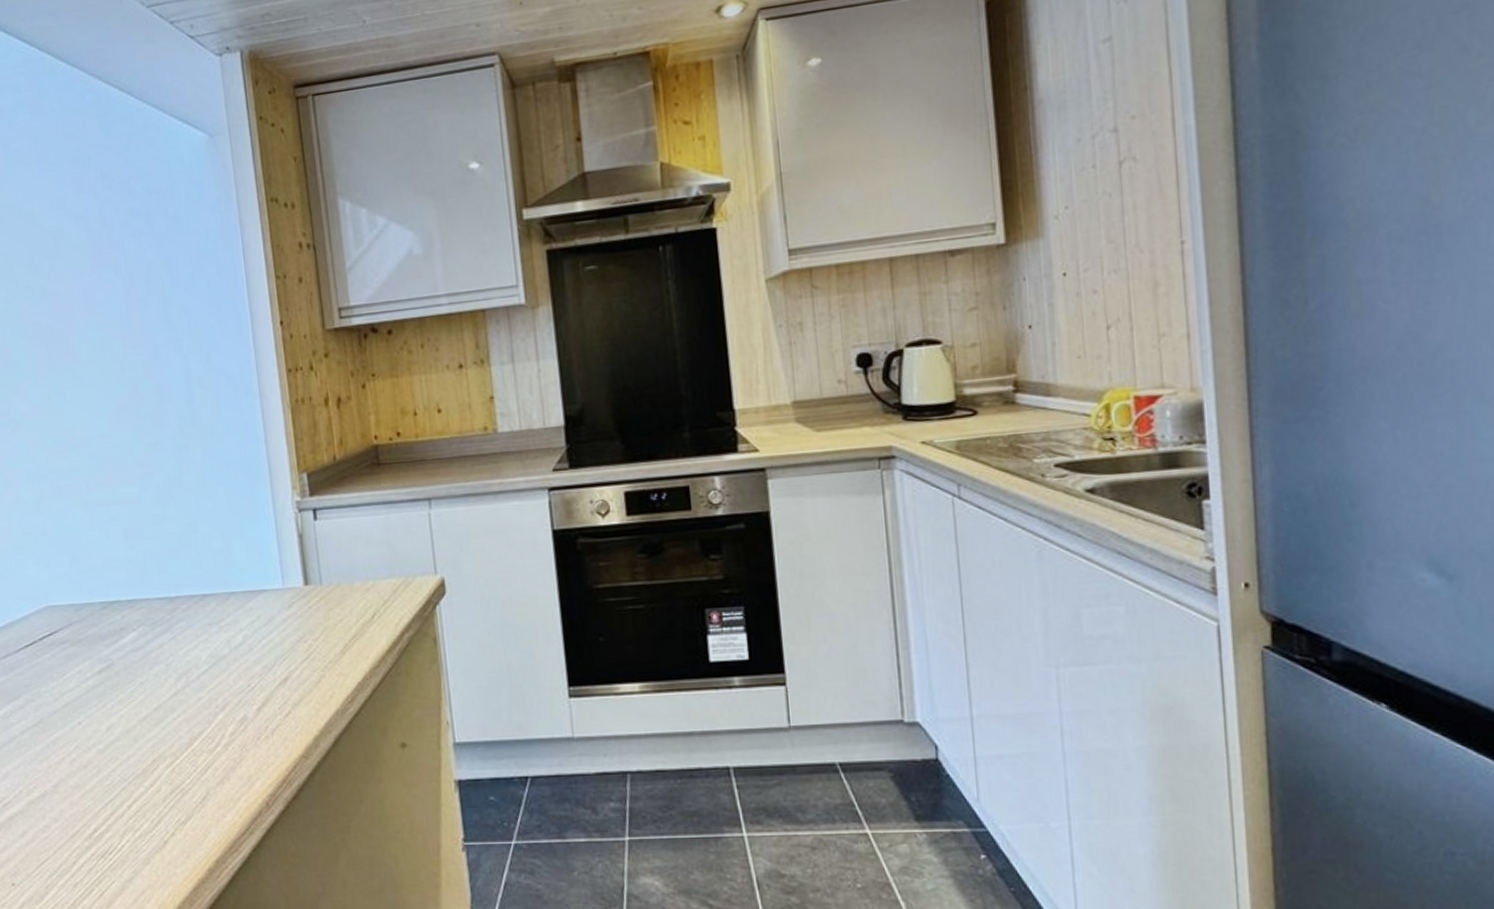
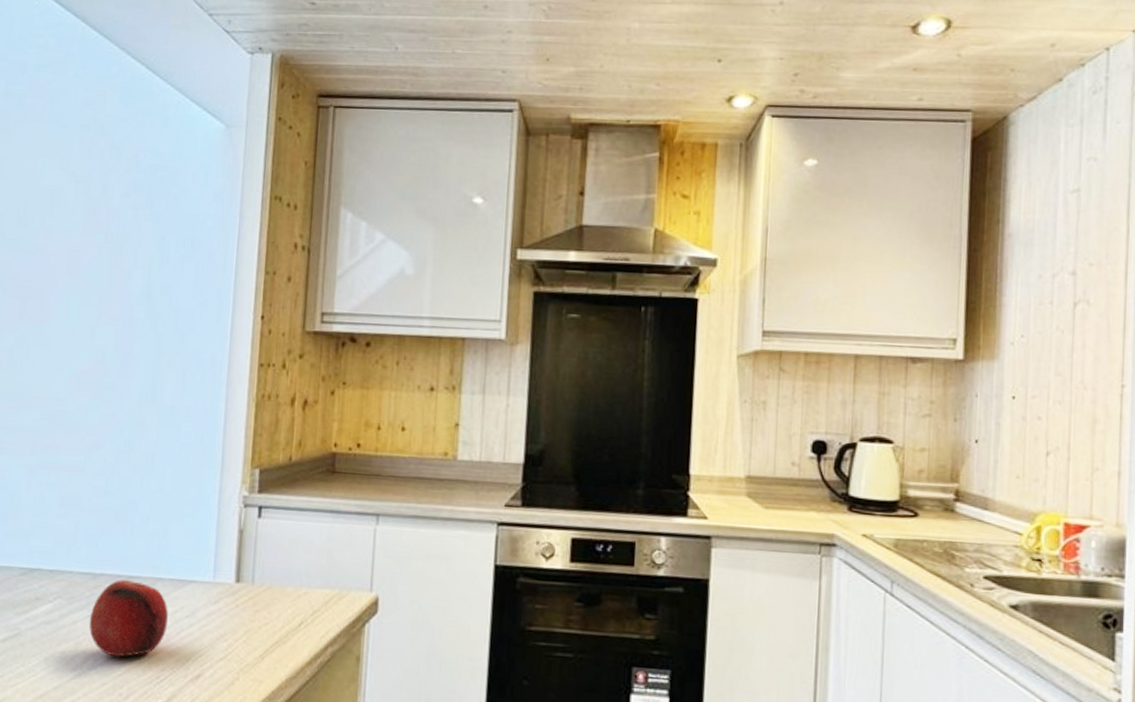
fruit: none [174,598,248,673] -> present [89,580,168,658]

